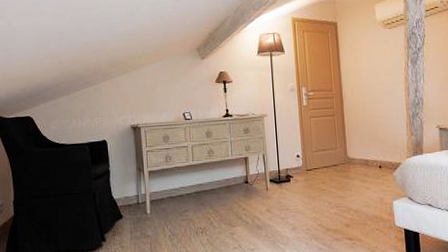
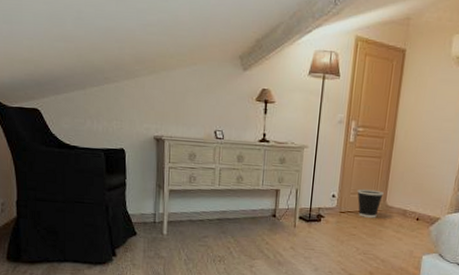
wastebasket: none [319,145,344,172] -> present [357,188,384,218]

